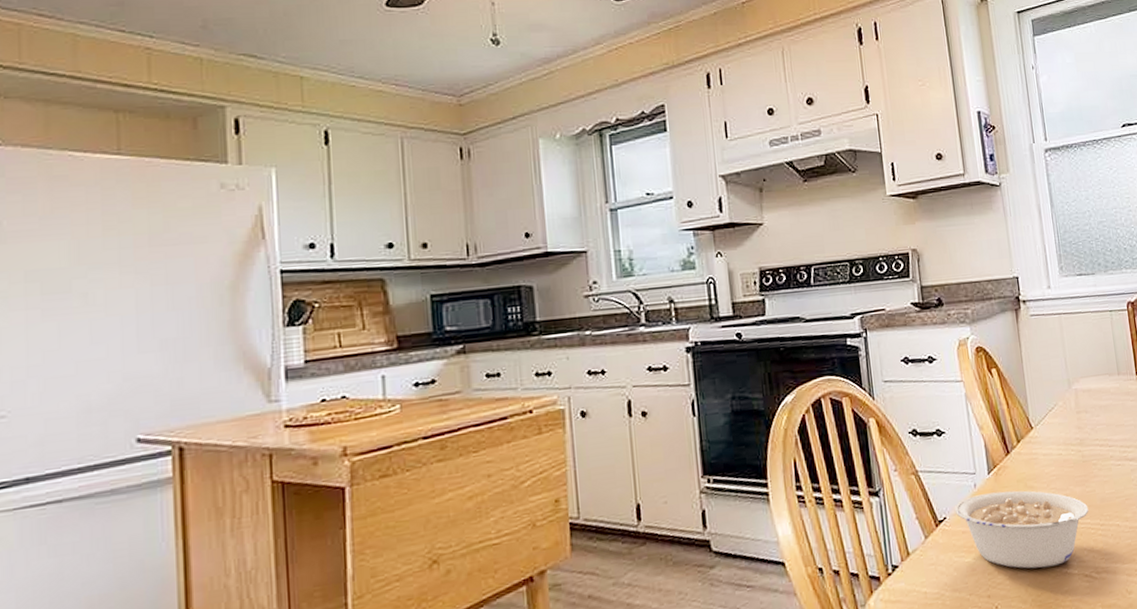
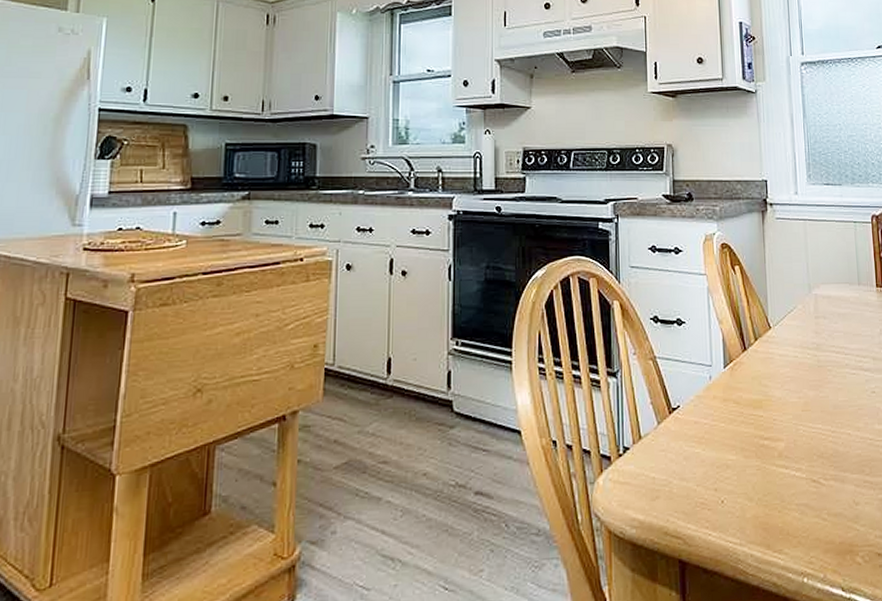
legume: present [954,490,1089,569] -> none [688,386,821,468]

